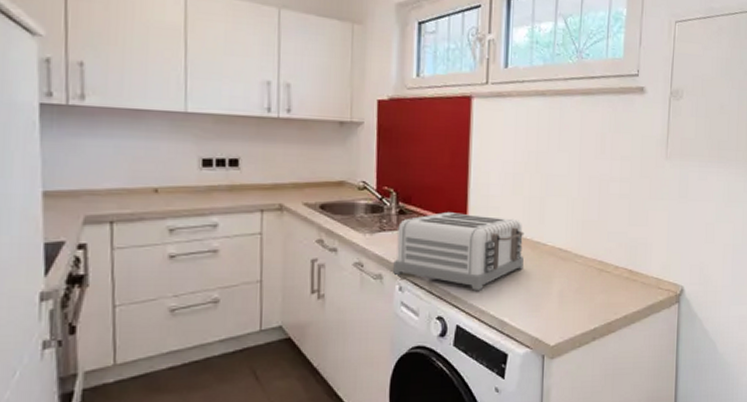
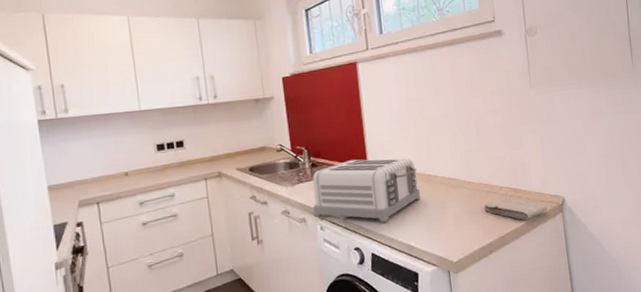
washcloth: none [594,279,664,308] -> present [483,197,548,220]

